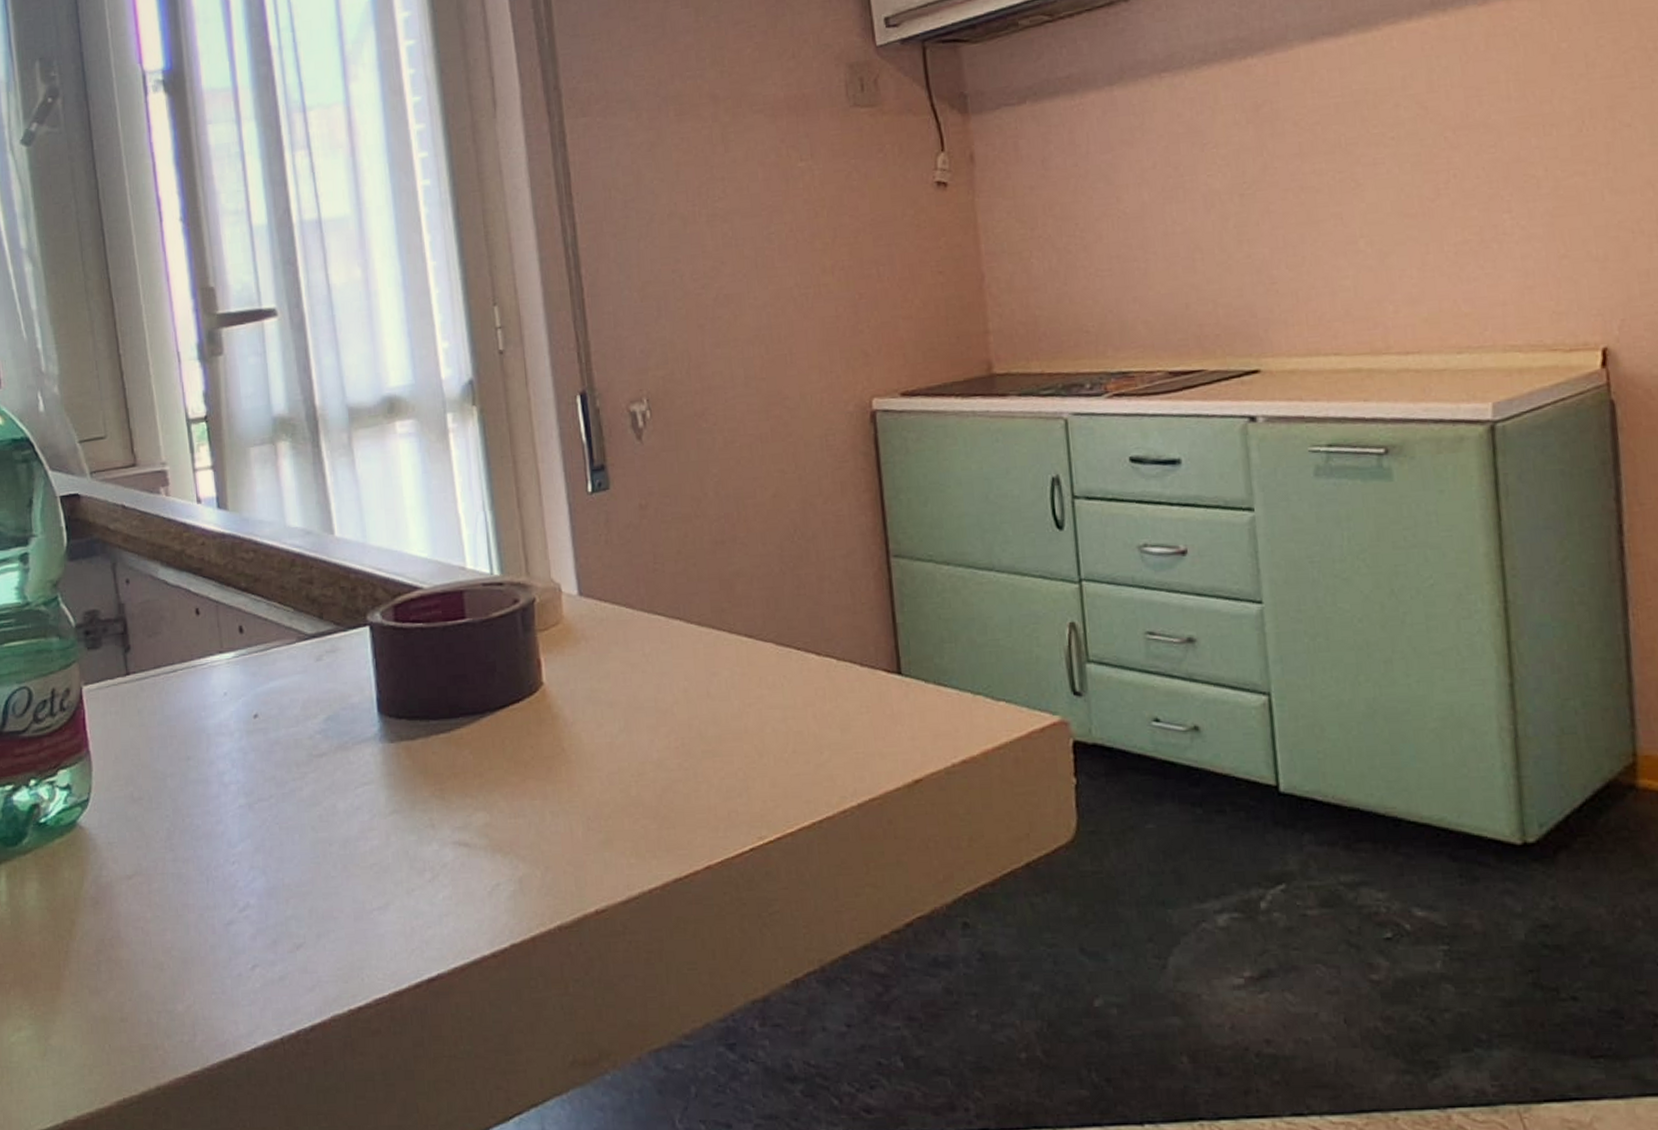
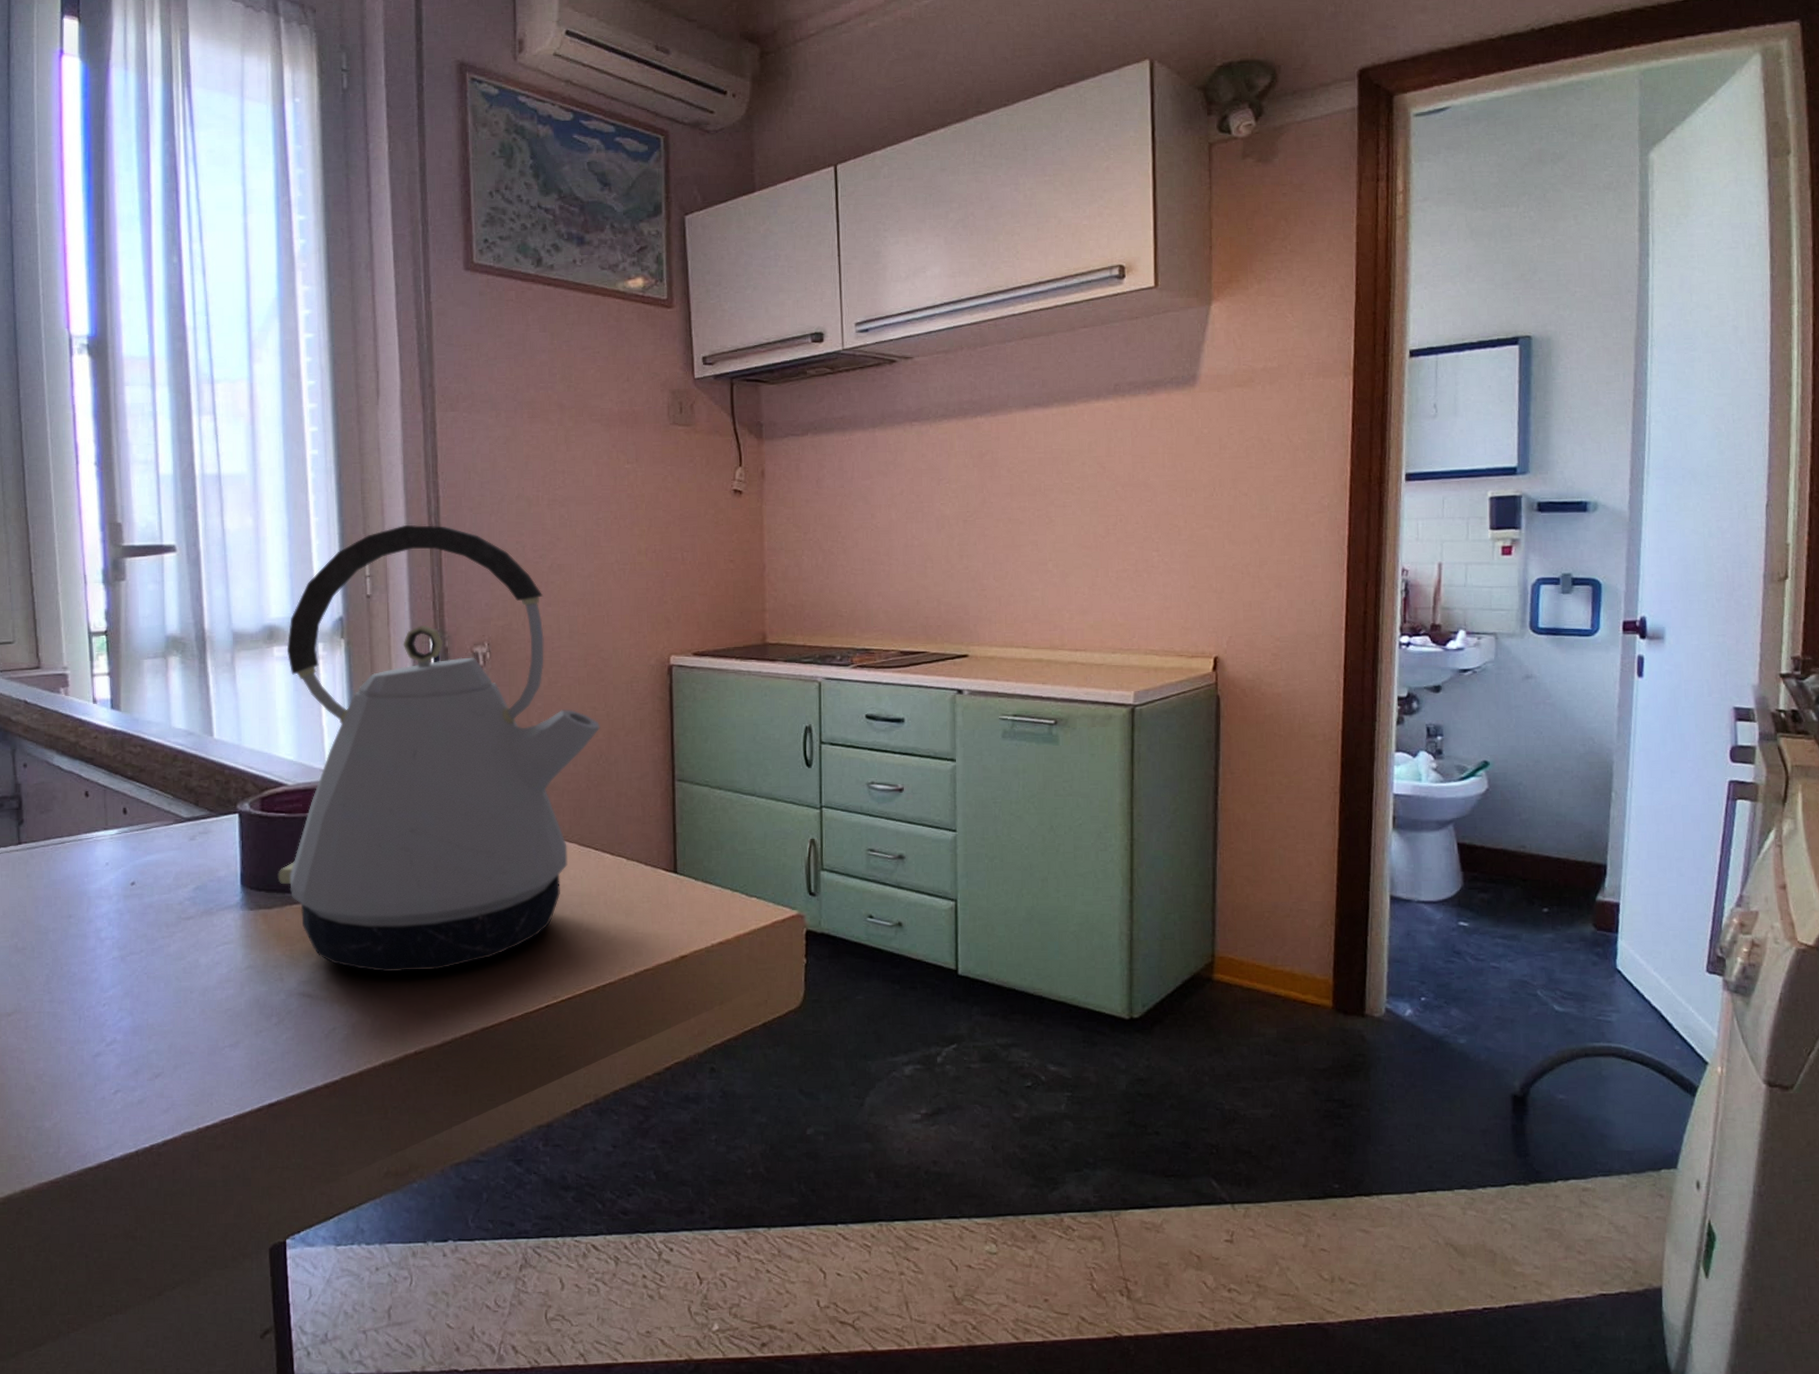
kettle: none [410,258,792,813] -> present [277,524,601,972]

